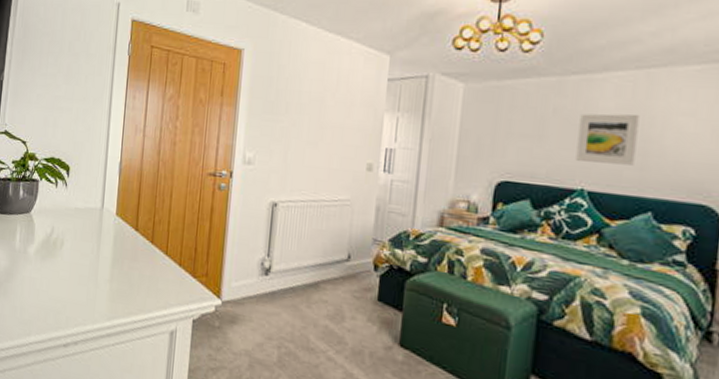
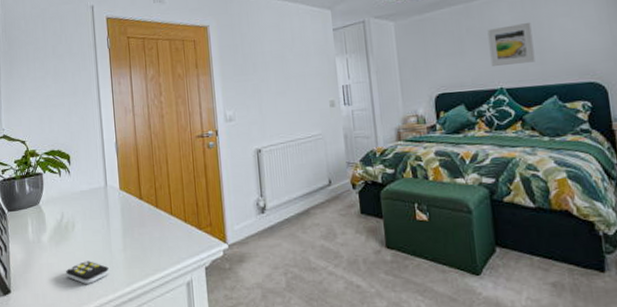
remote control: none [46,283,91,309] -> present [65,261,109,284]

